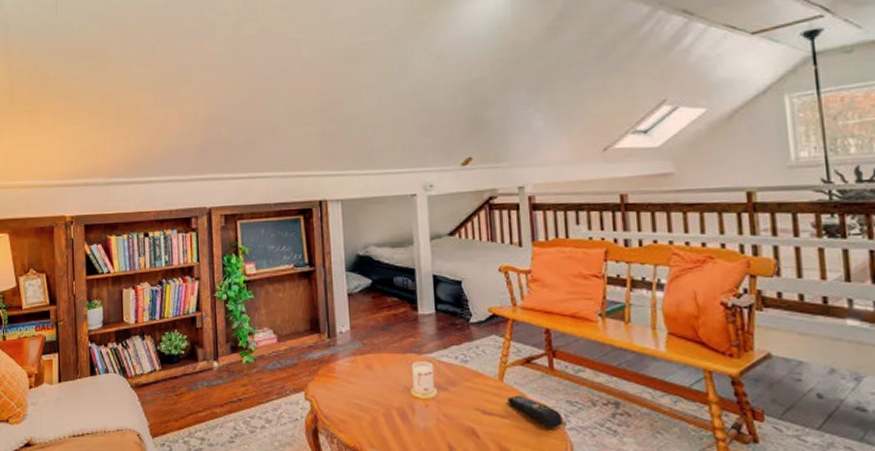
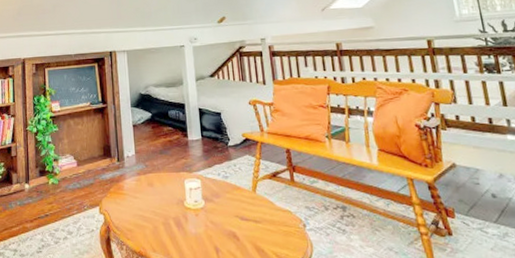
remote control: present [508,395,563,427] -> none [260,203,304,229]

